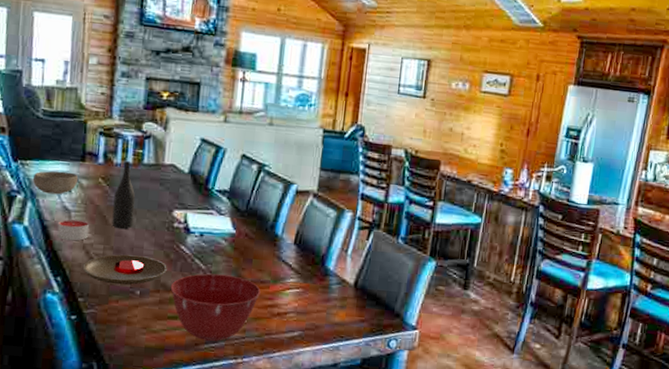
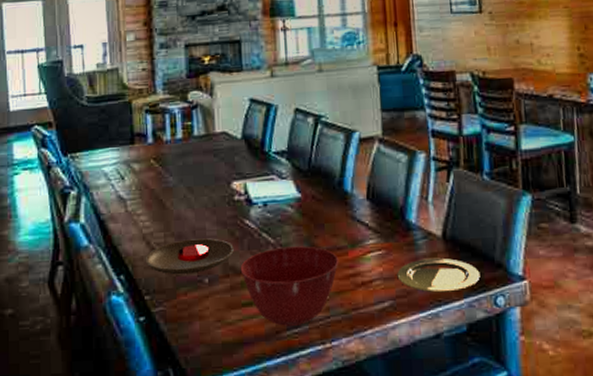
bowl: present [33,170,78,195] -> none [85,158,129,185]
candle: present [57,219,89,241] -> none [115,207,148,233]
wine bottle: present [112,160,136,230] -> none [168,135,192,212]
plate: none [309,301,380,332] -> present [397,258,481,293]

